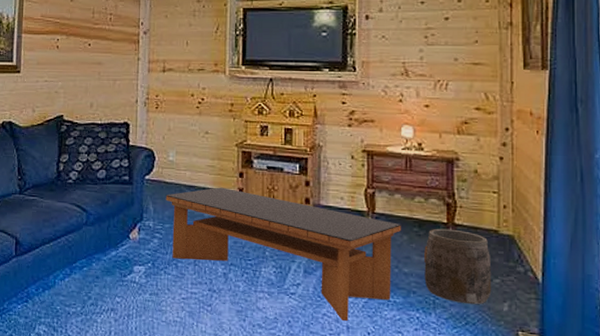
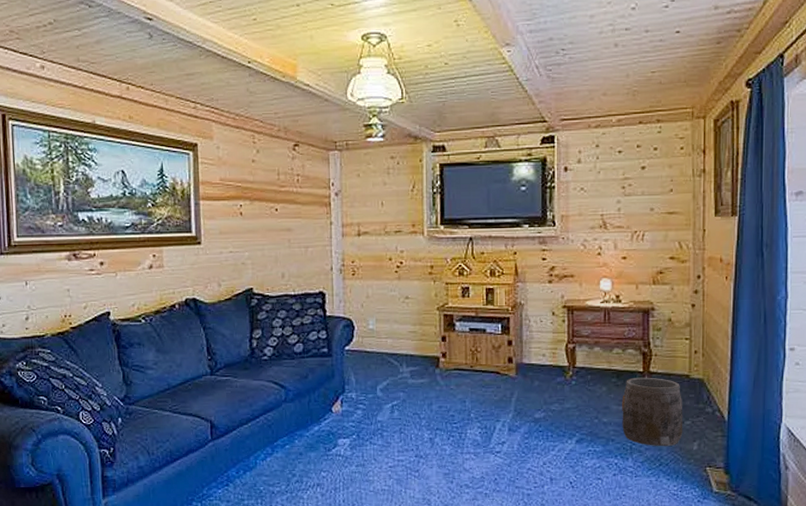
coffee table: present [165,187,402,321] -> none [367,353,601,473]

